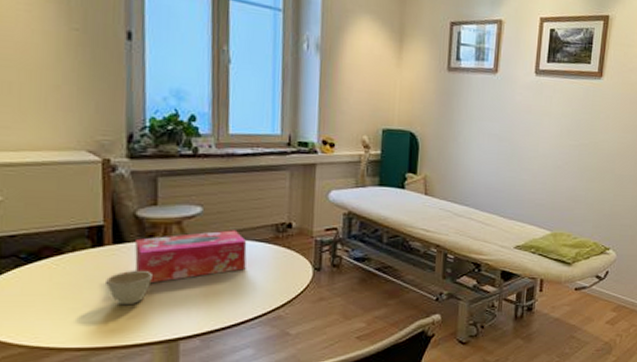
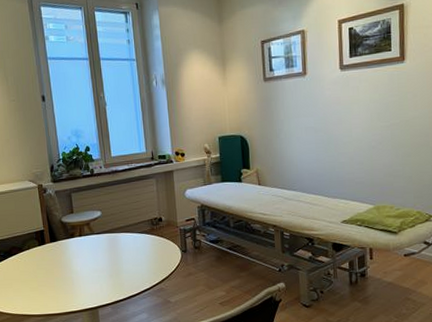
cup: present [106,271,152,306] -> none [49,260,76,285]
tissue box: present [135,230,247,284] -> none [63,226,135,269]

